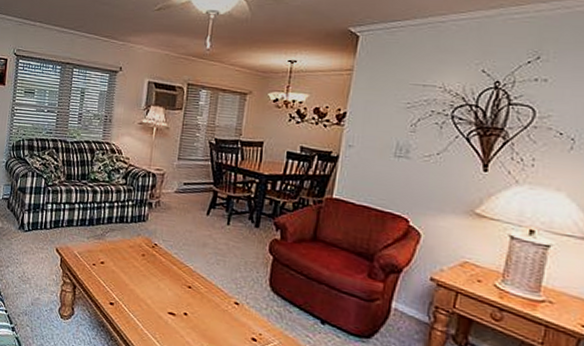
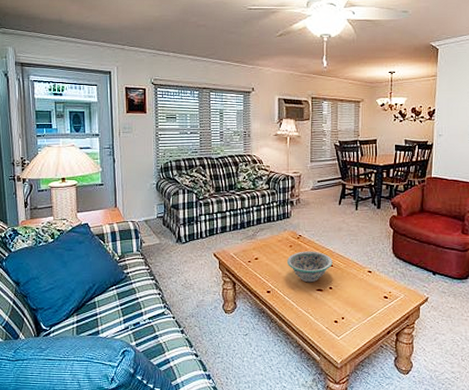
decorative bowl: none [136,263,192,303] -> present [286,251,333,283]

